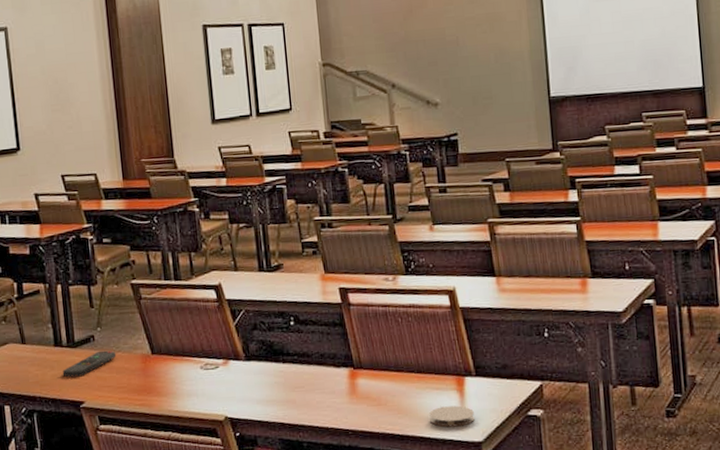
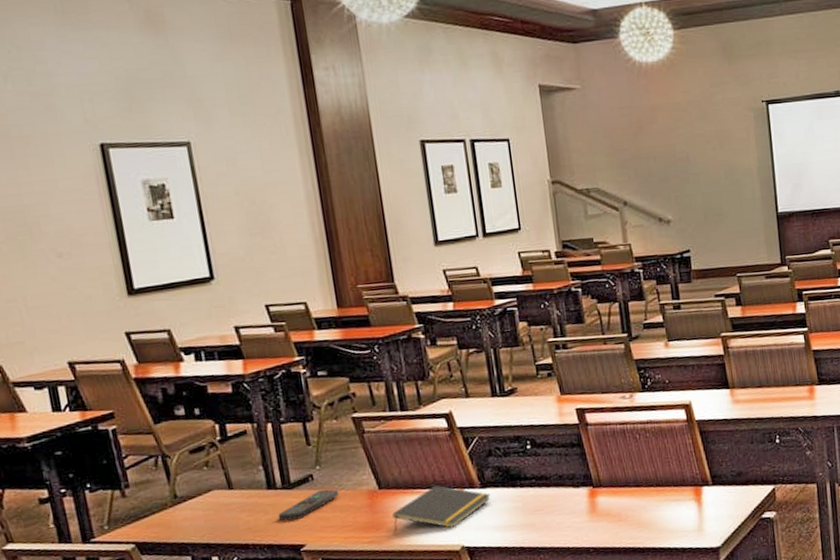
notepad: none [163,354,254,398] -> present [392,485,491,530]
coaster: present [429,405,475,428] -> none [669,514,712,537]

